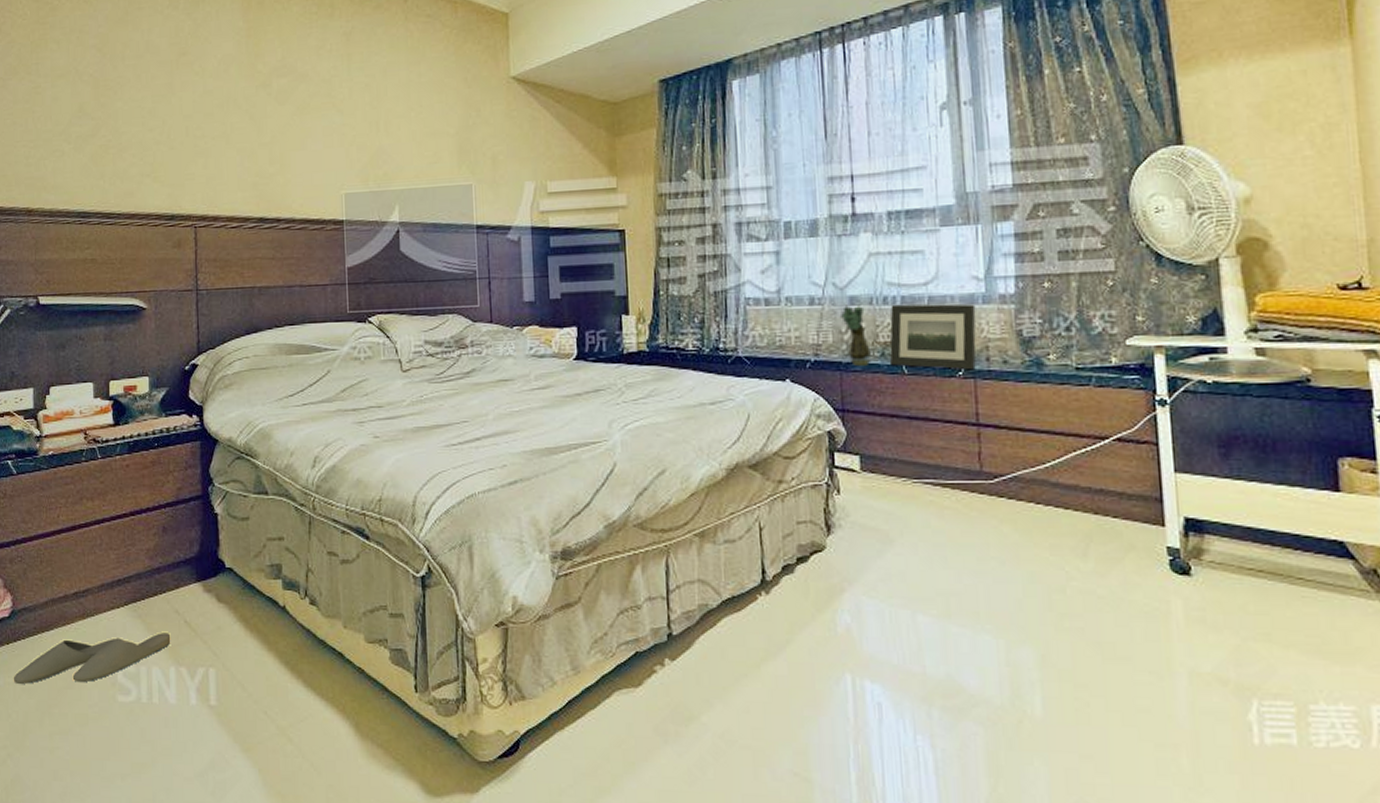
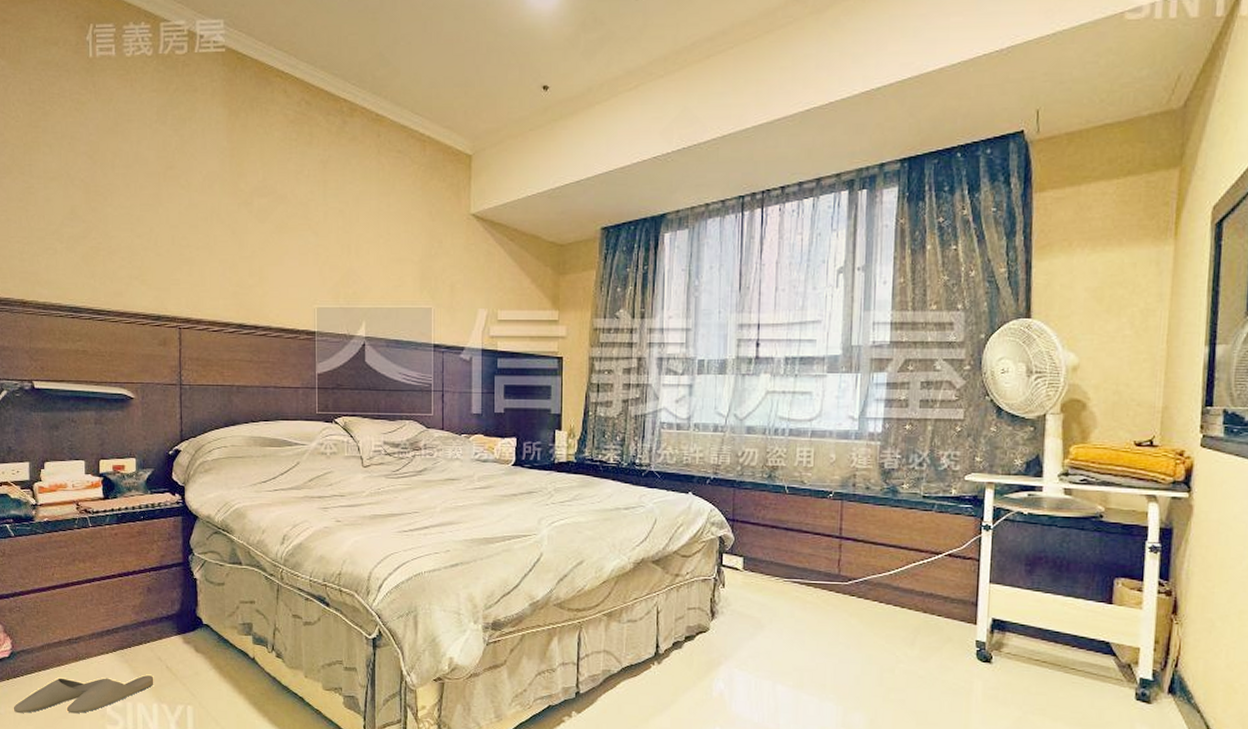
vase: present [839,305,871,367] -> none [737,433,760,486]
picture frame: present [889,304,976,371] -> none [775,435,849,493]

